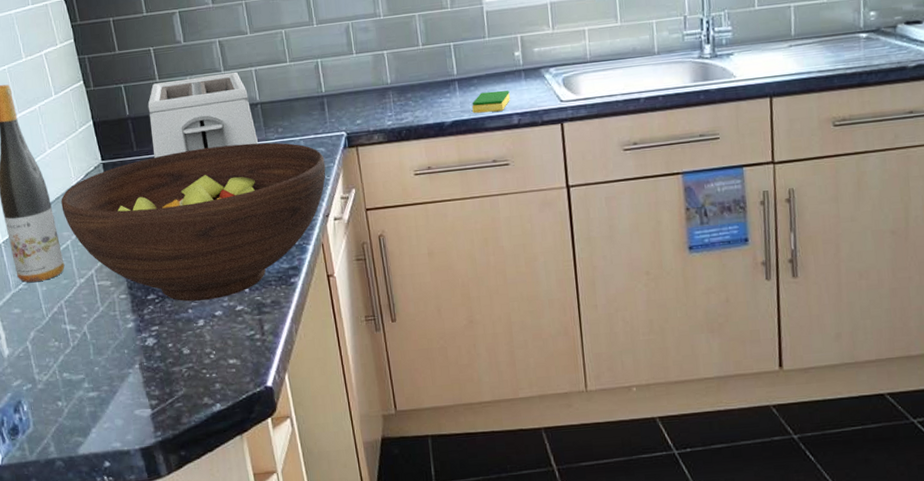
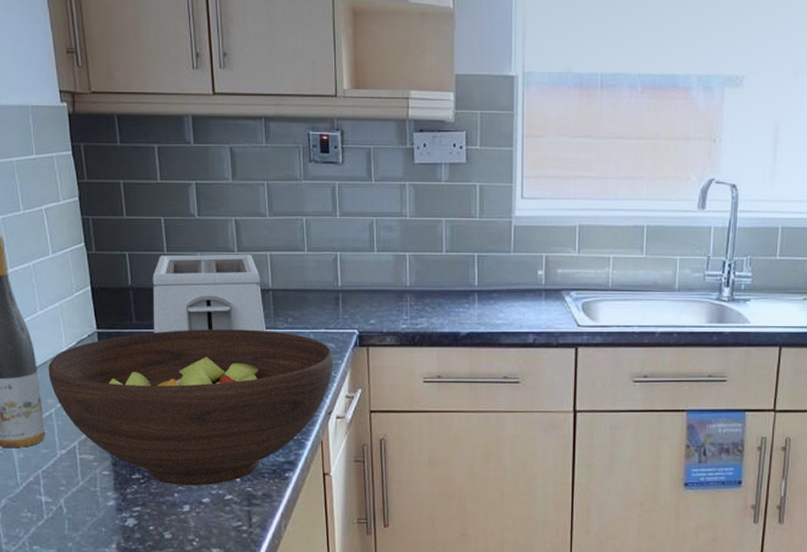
dish sponge: present [472,90,510,114] -> none [489,307,528,329]

